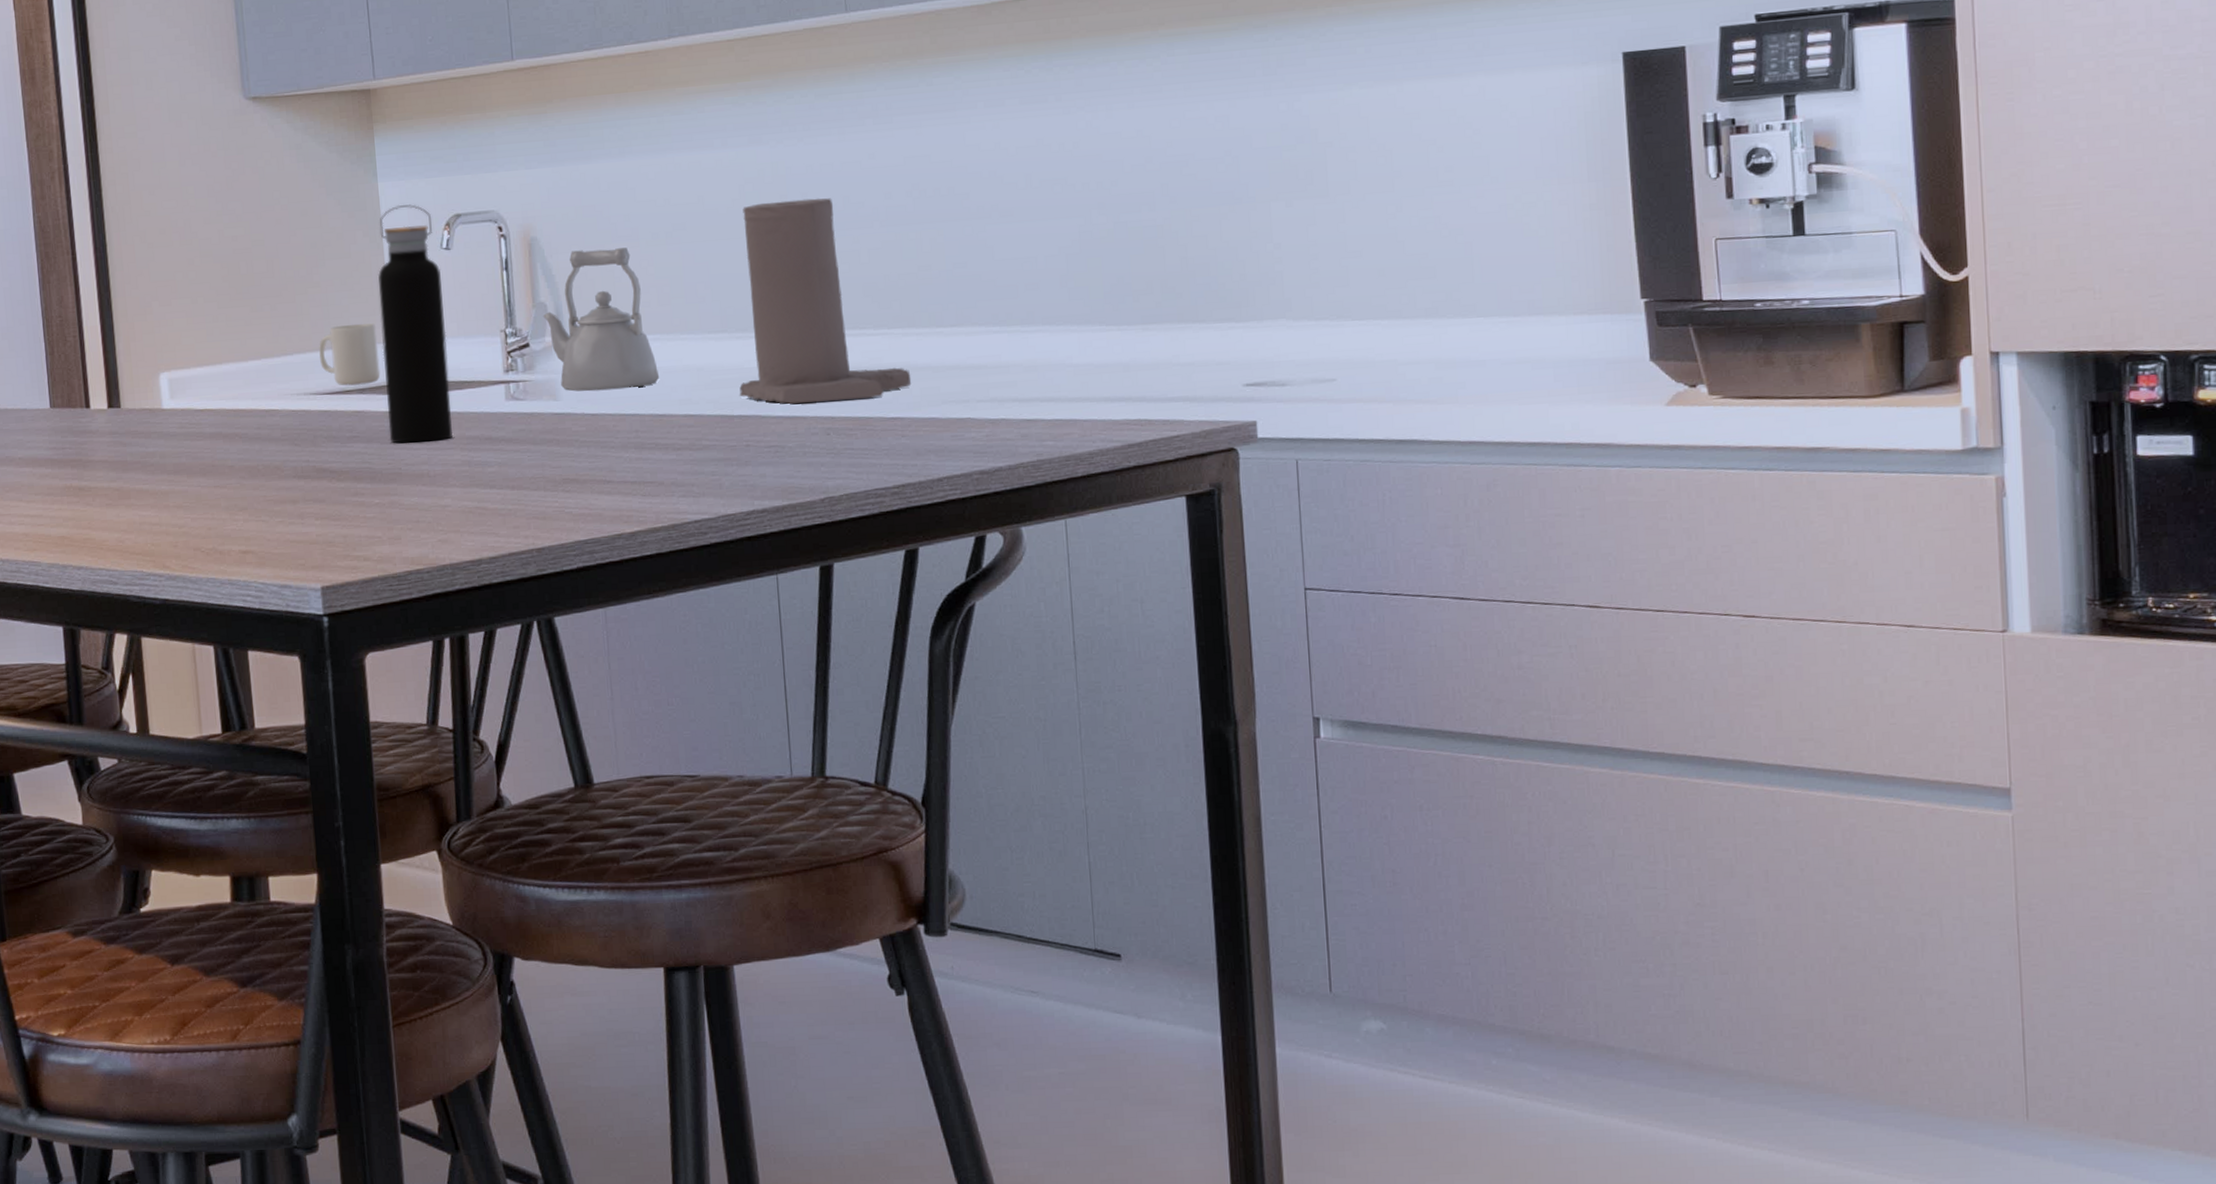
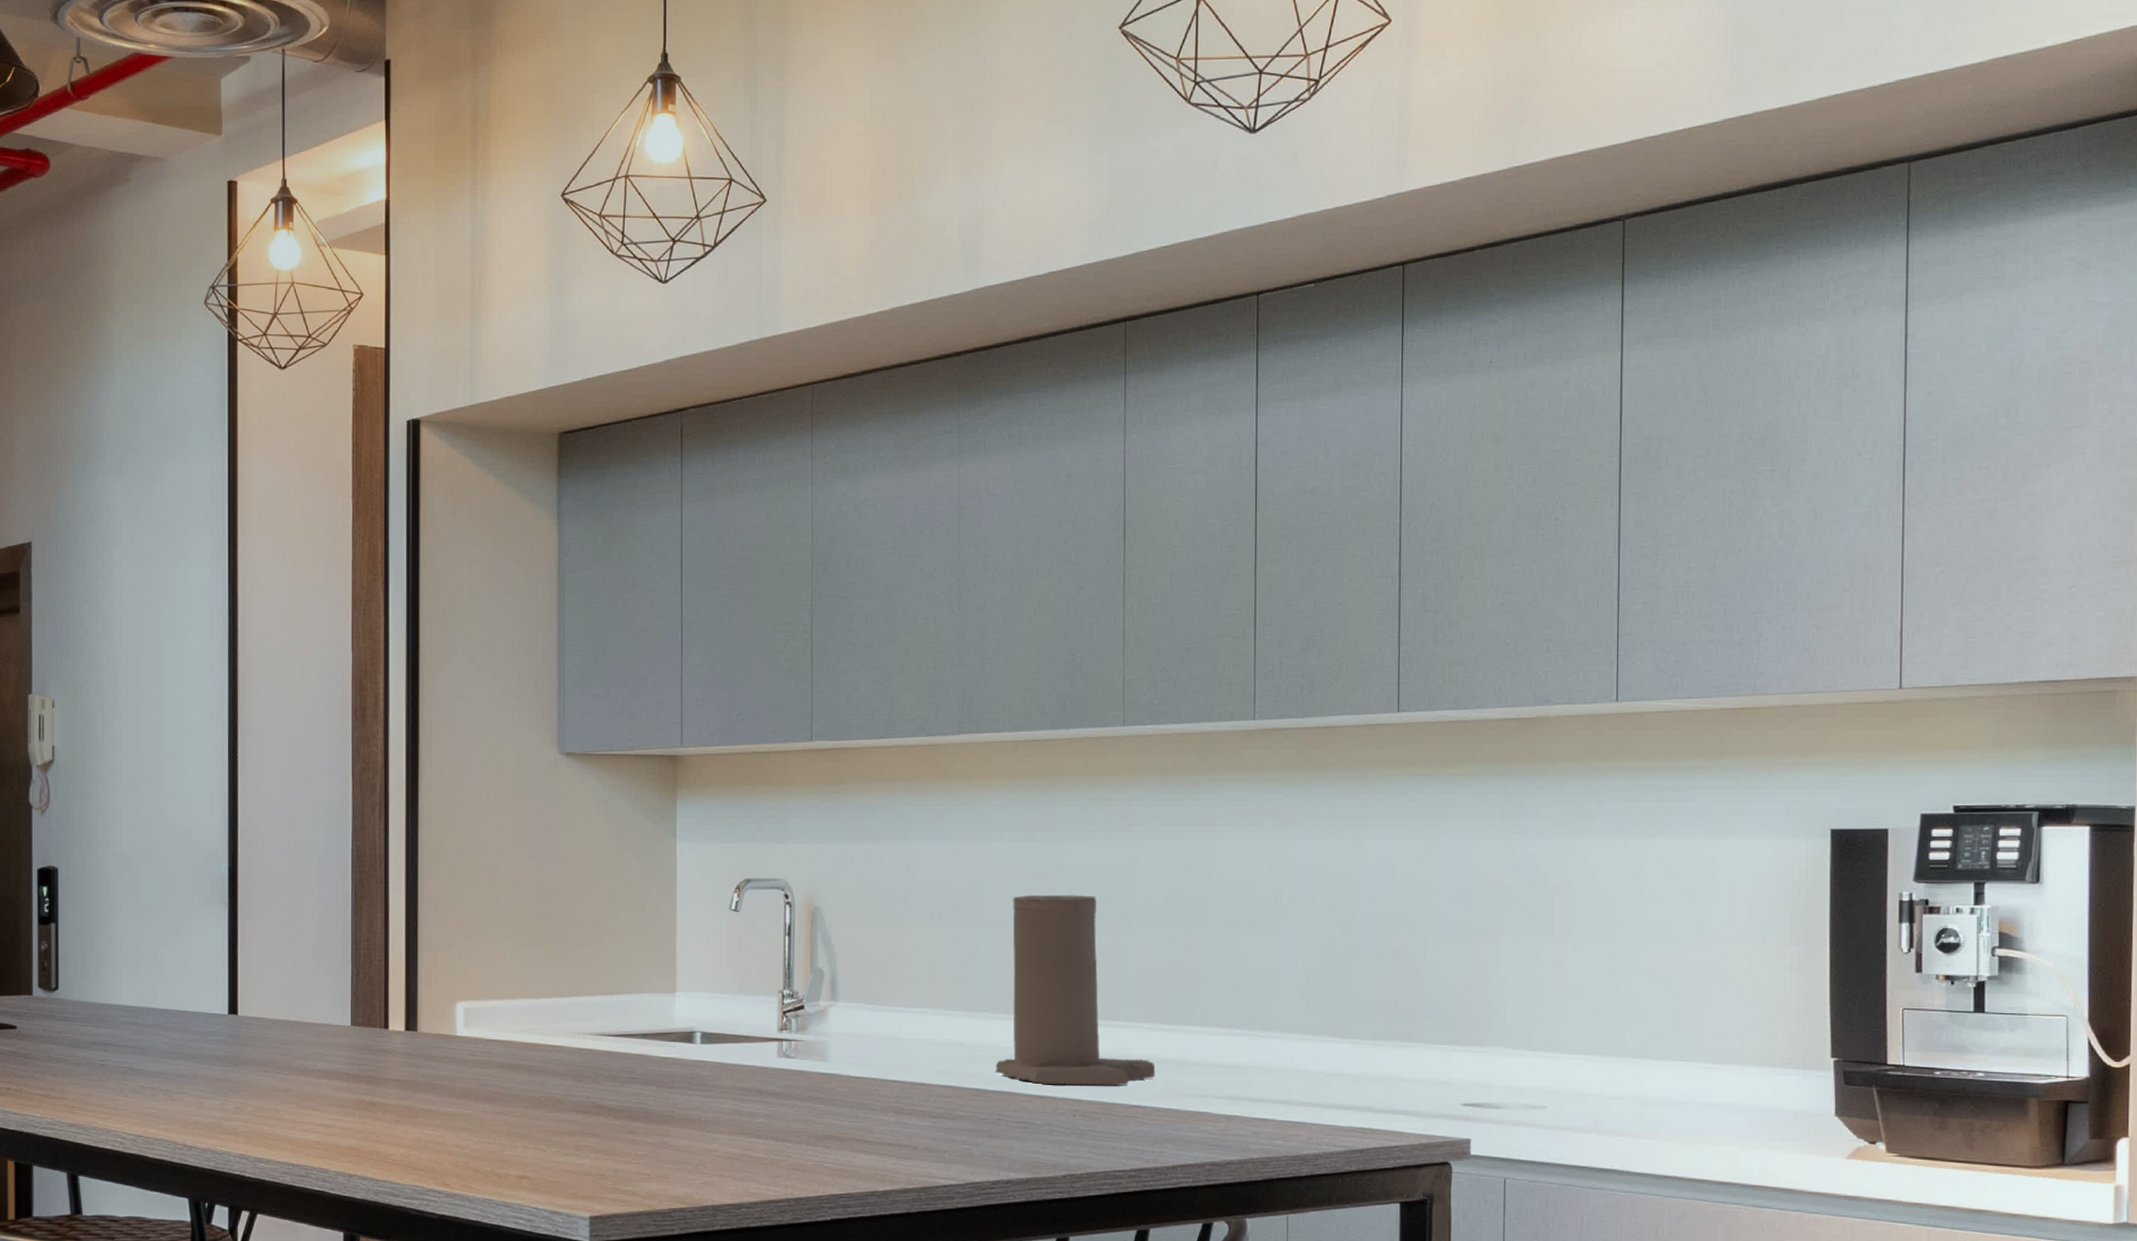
cup: present [319,323,381,386] -> none [608,972,663,1030]
water bottle: present [378,204,453,444] -> none [666,865,728,1090]
kettle: present [543,247,660,392] -> none [819,923,923,1056]

